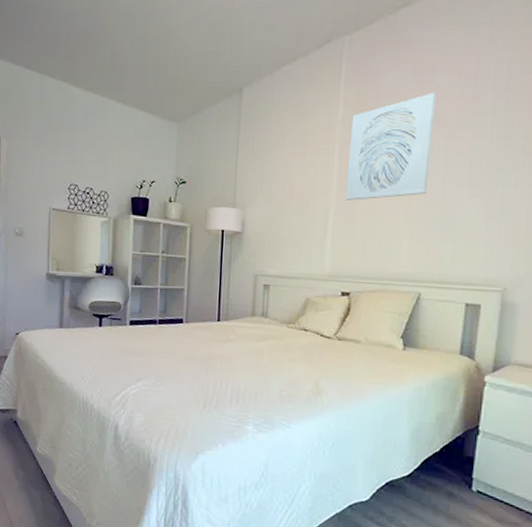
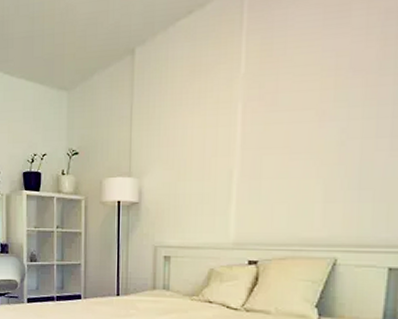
wall art: present [346,92,437,201] -> none [251,36,352,162]

